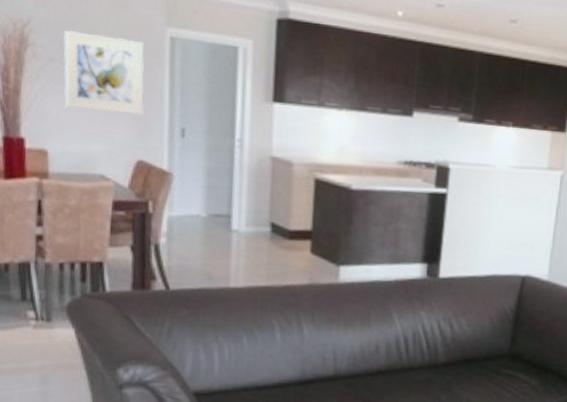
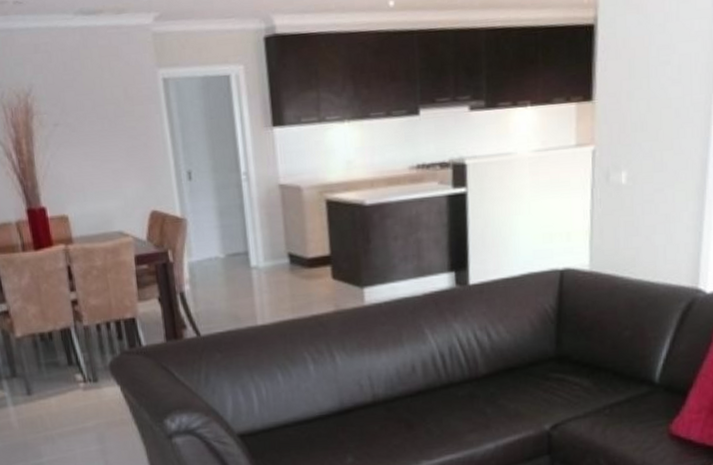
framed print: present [63,30,145,115] -> none [63,89,149,170]

